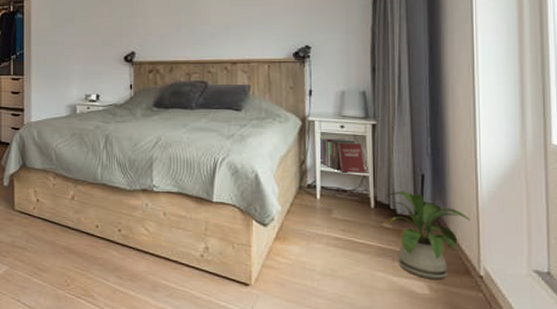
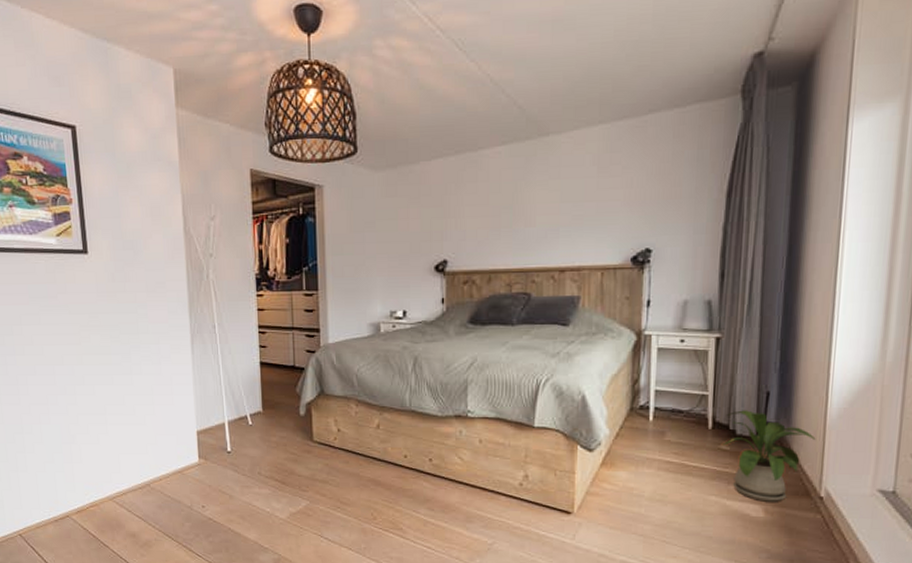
books: present [322,138,365,173] -> none [657,354,705,392]

